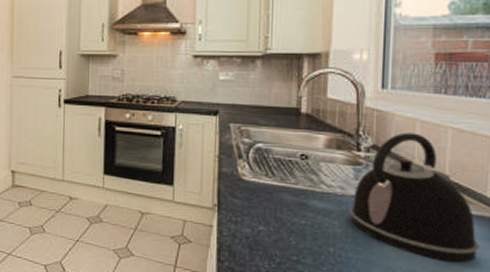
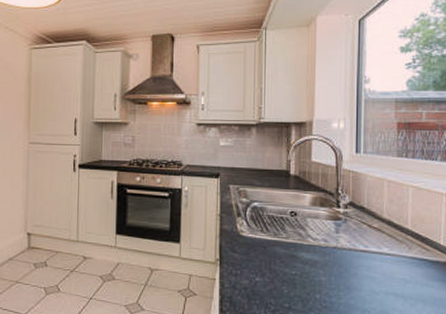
kettle: present [349,132,479,263] -> none [332,191,436,303]

